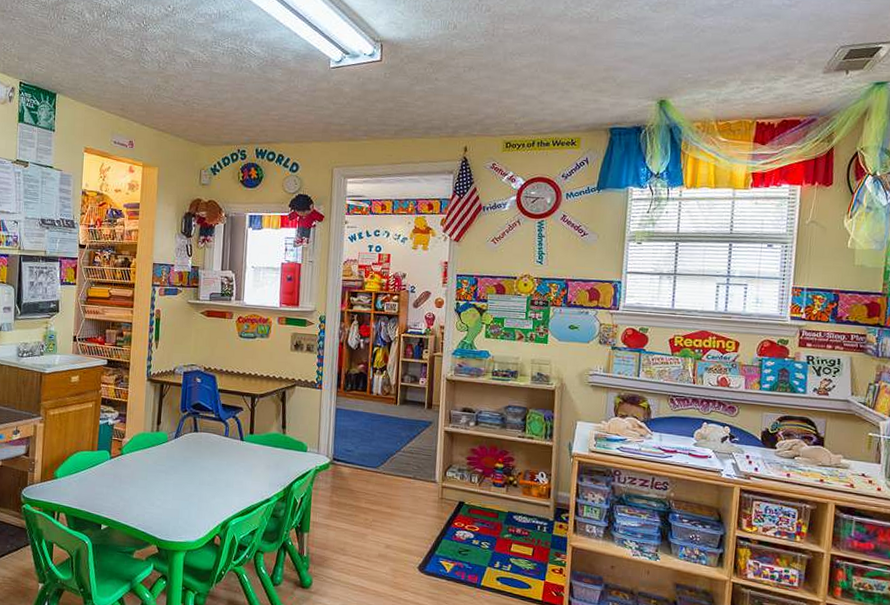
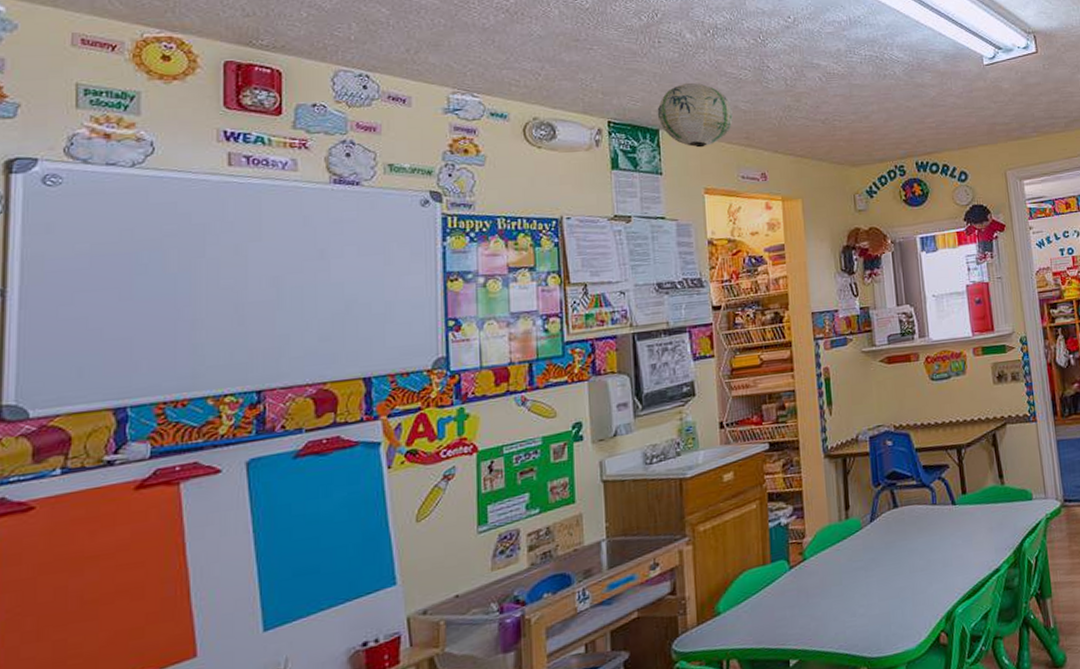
paper lantern: none [56,56,114,113] -> present [657,82,733,148]

